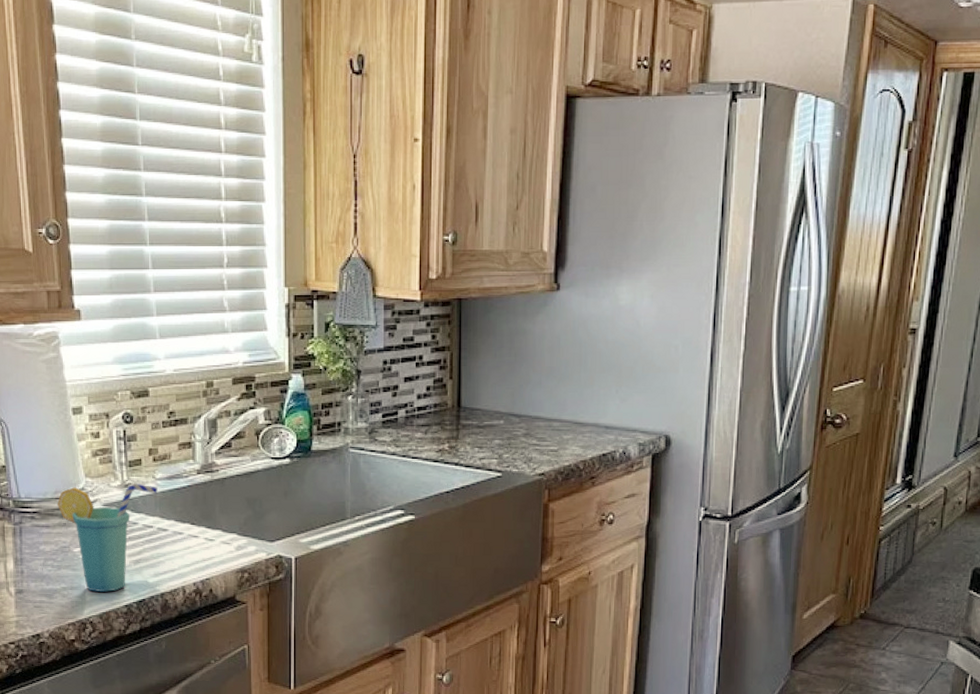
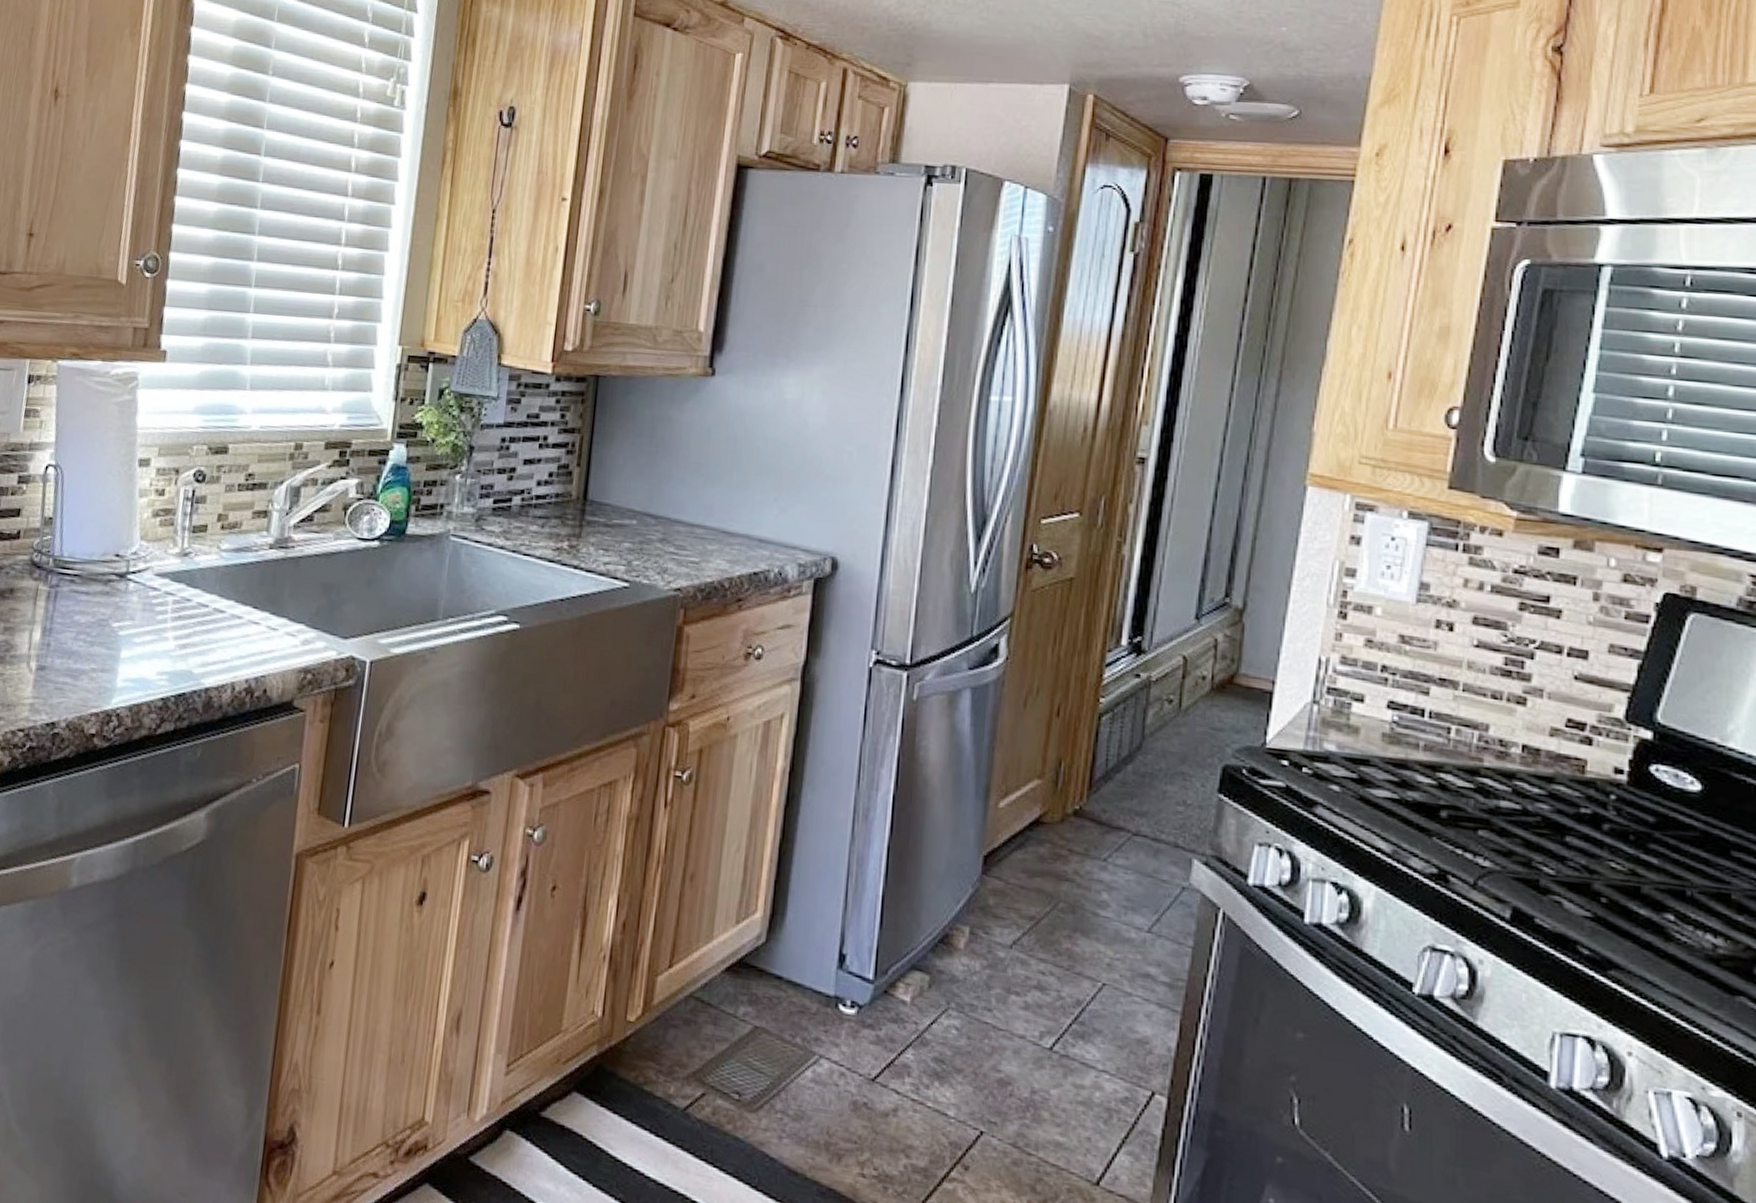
cup: present [57,482,158,592] -> none [103,550,221,680]

